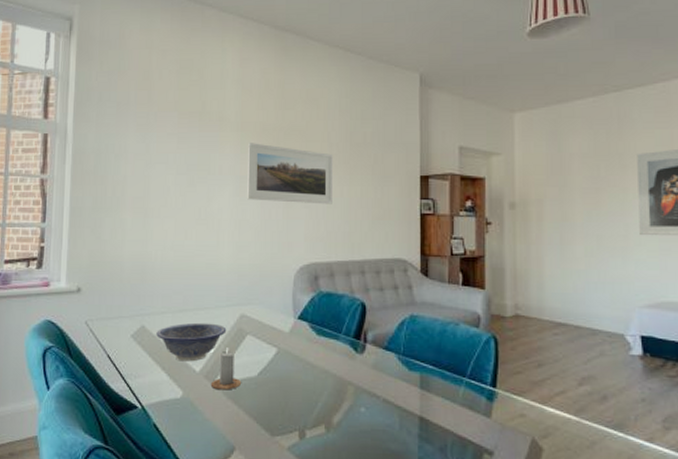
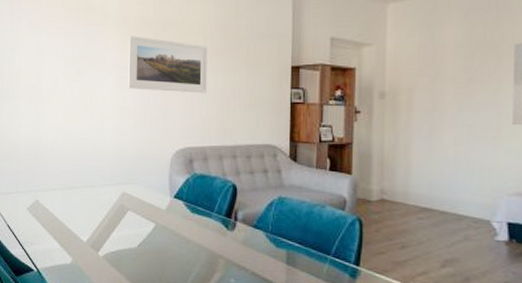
decorative bowl: present [156,322,227,362] -> none [49,198,110,233]
candle: present [210,347,241,390] -> none [96,221,123,259]

